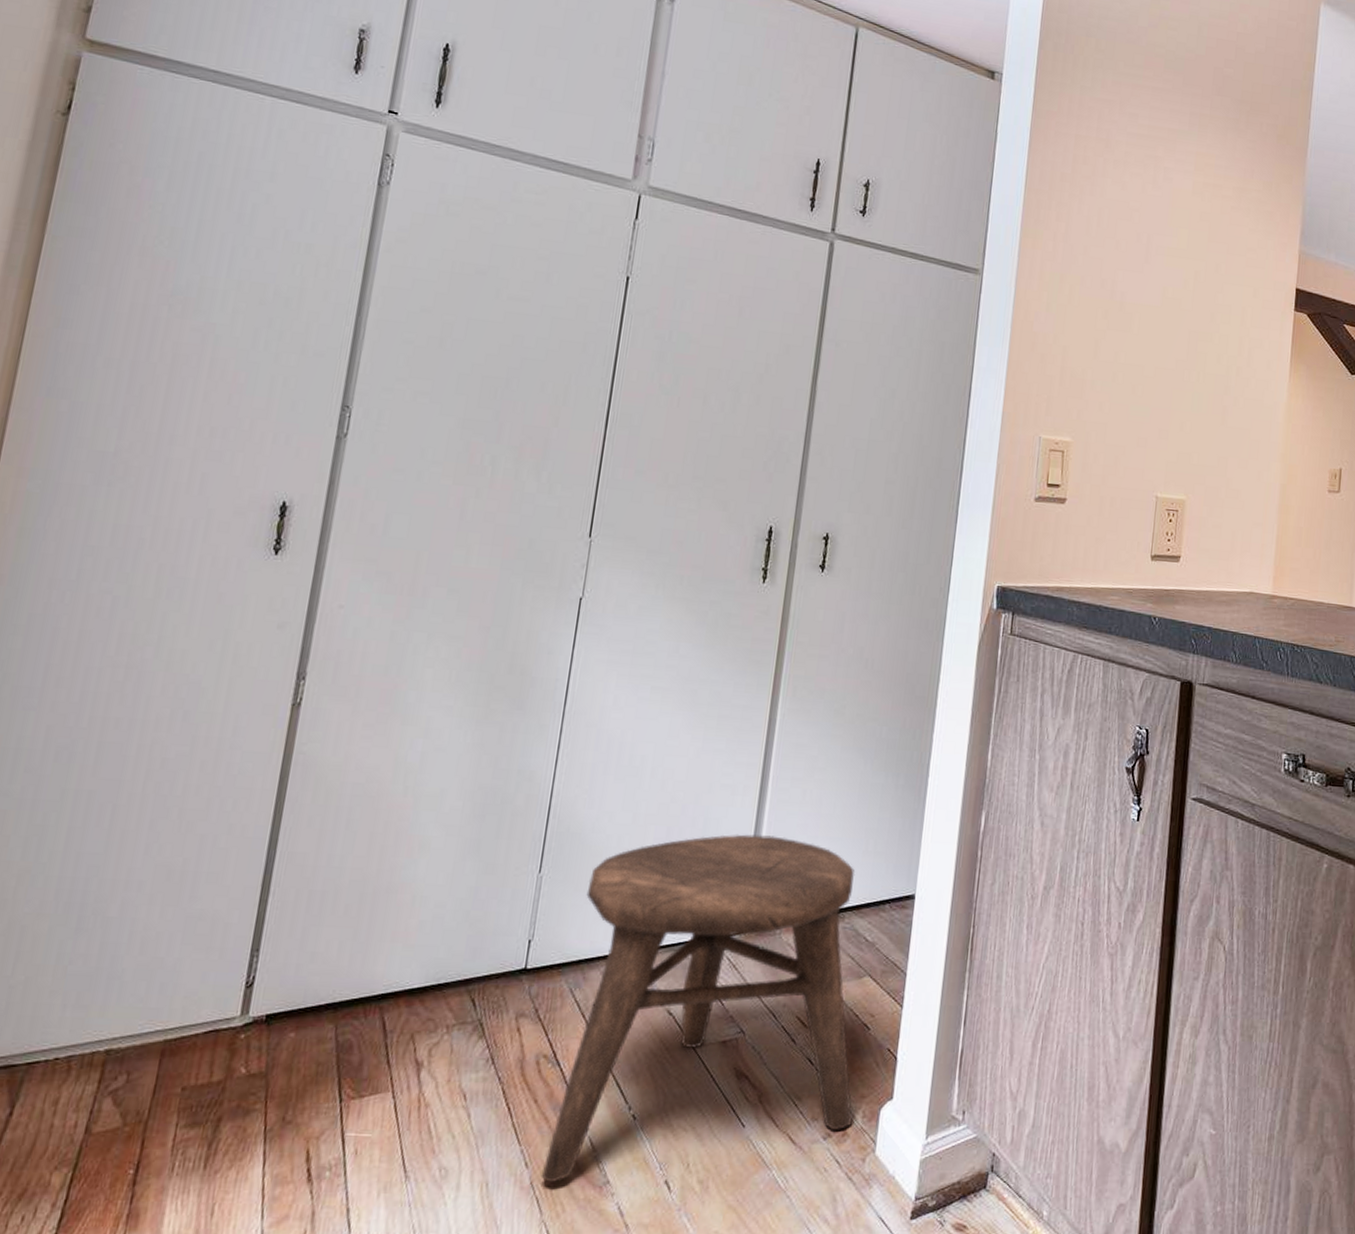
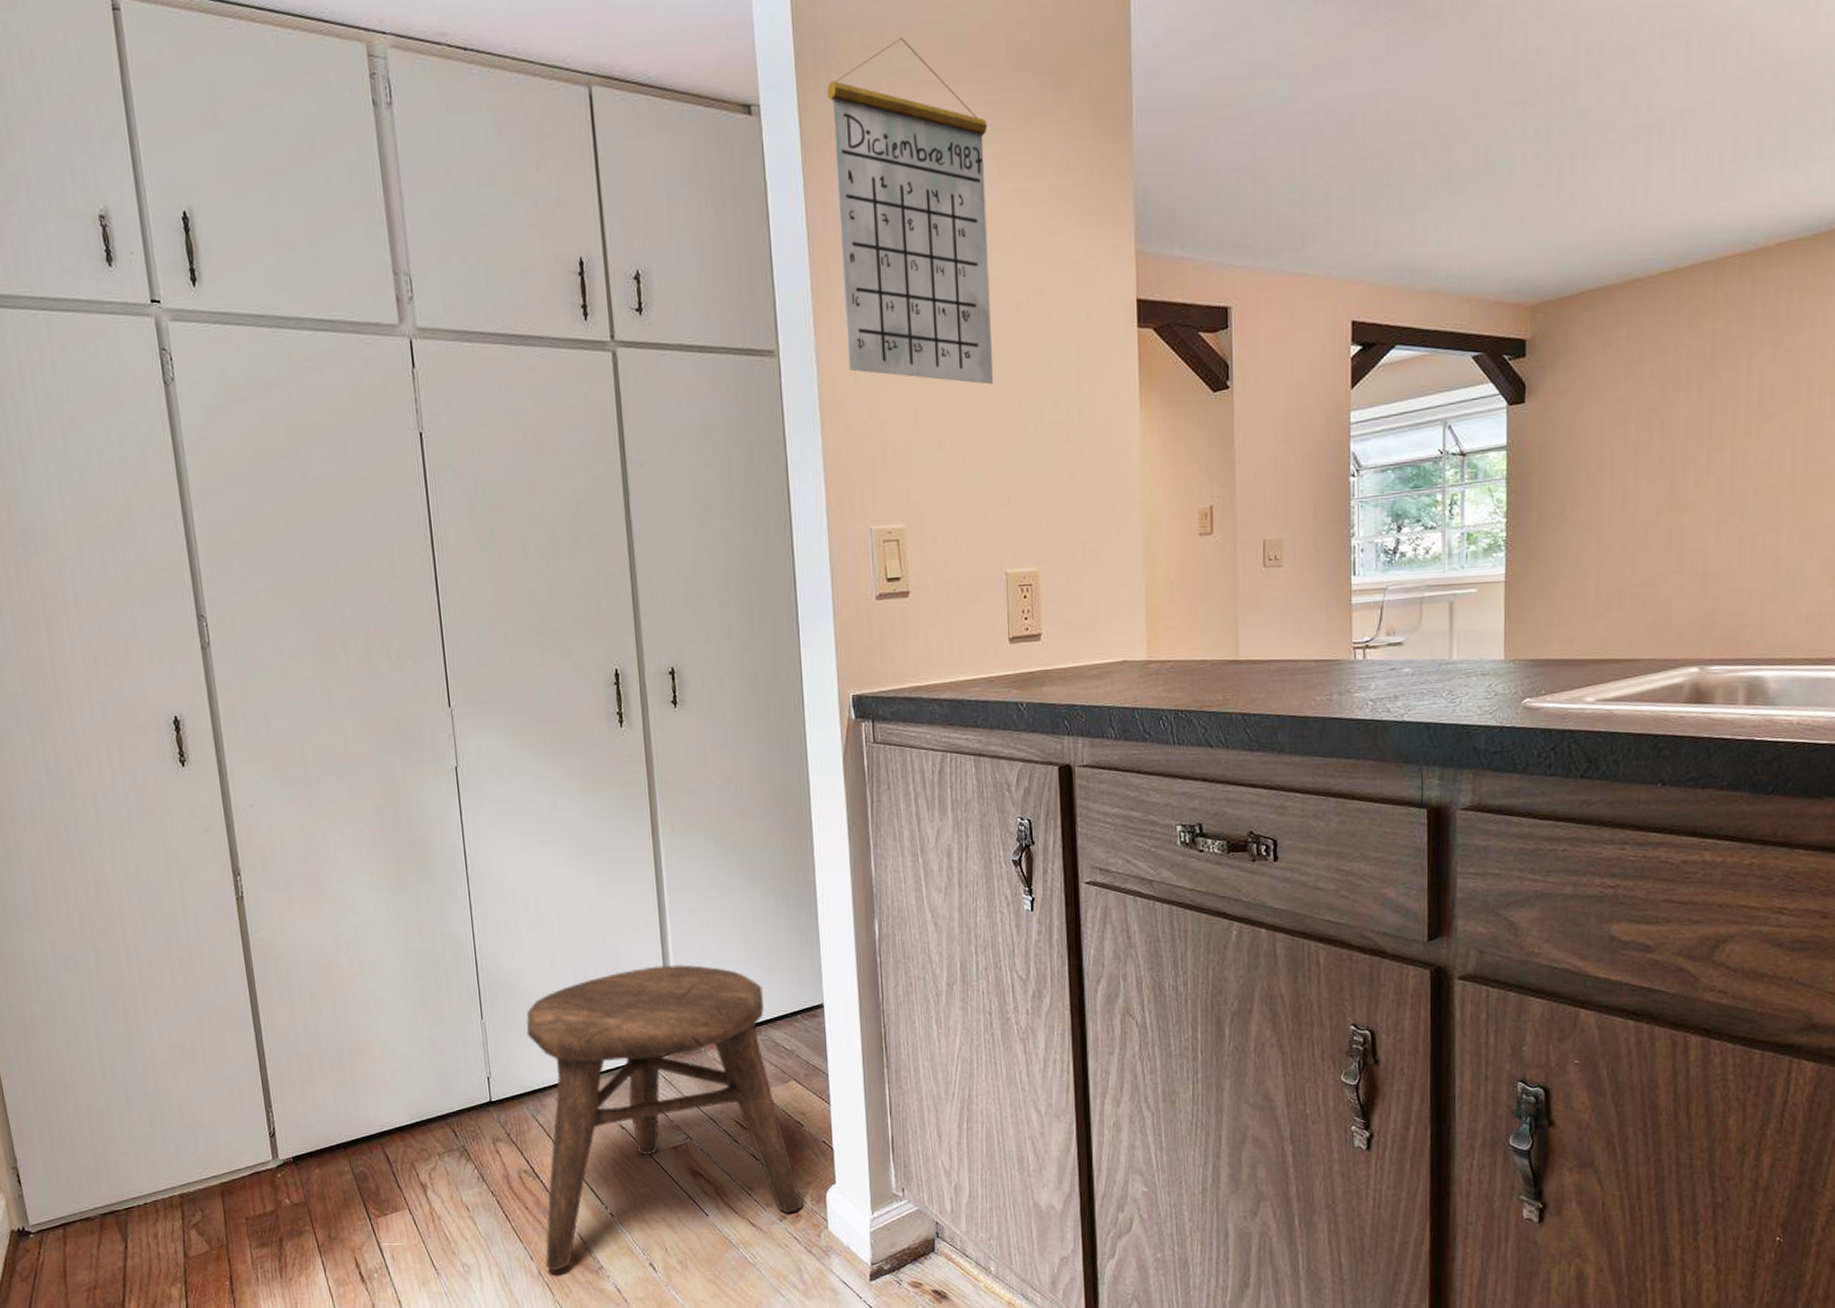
calendar: none [1043,50,1191,334] -> present [827,37,994,385]

